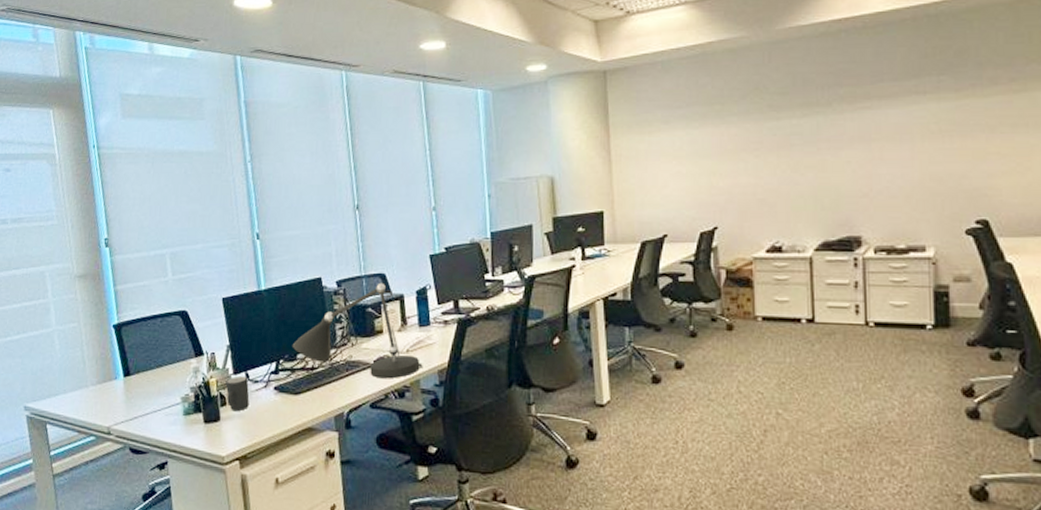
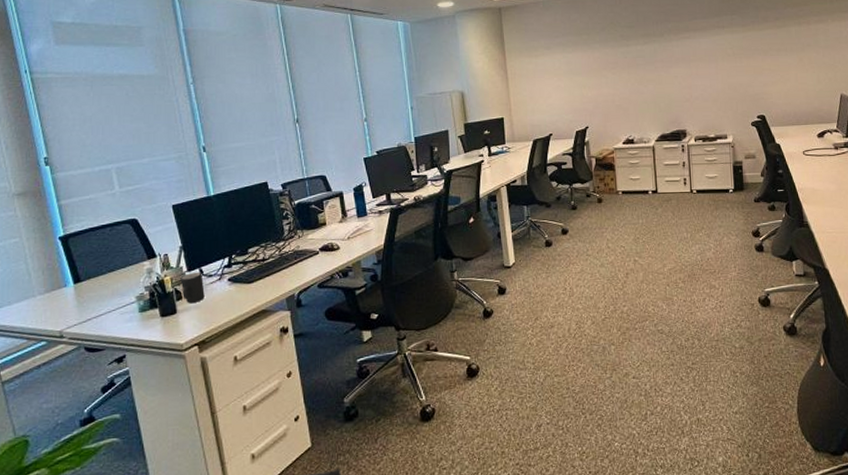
desk lamp: present [292,282,423,379] -> none [243,183,363,263]

